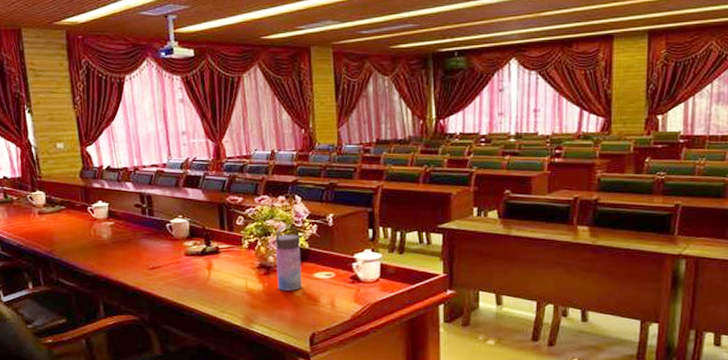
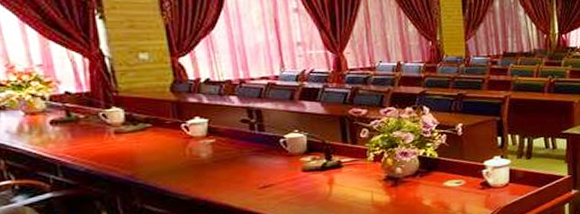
water bottle: present [274,225,302,291] -> none [401,136,431,201]

